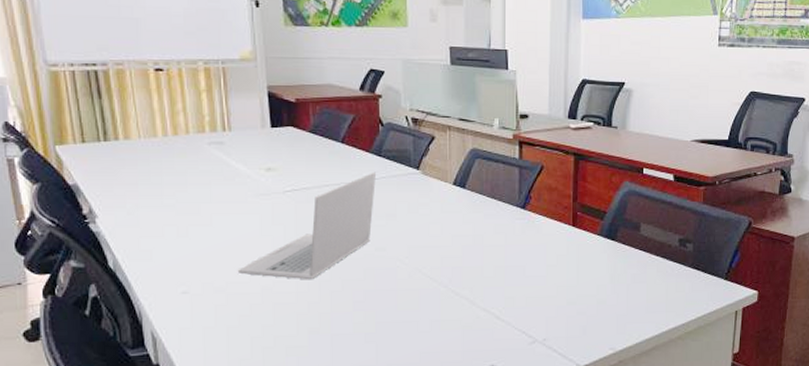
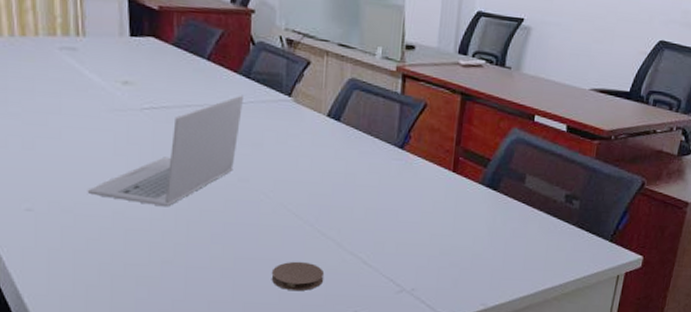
coaster: none [411,321,461,350] -> present [271,261,325,292]

